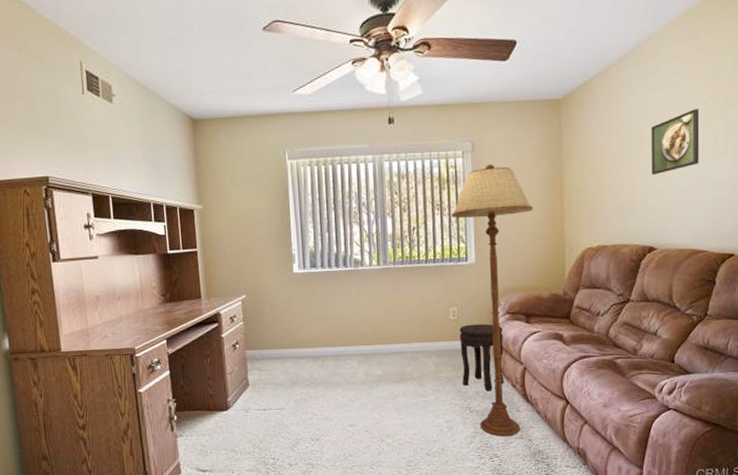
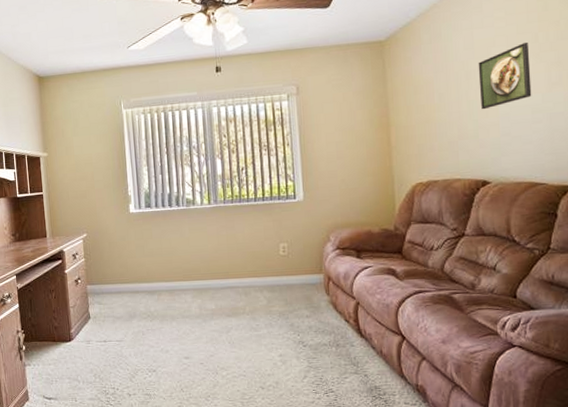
floor lamp: present [451,164,533,437] -> none [279,106,360,372]
side table: present [459,323,504,392] -> none [290,259,337,326]

